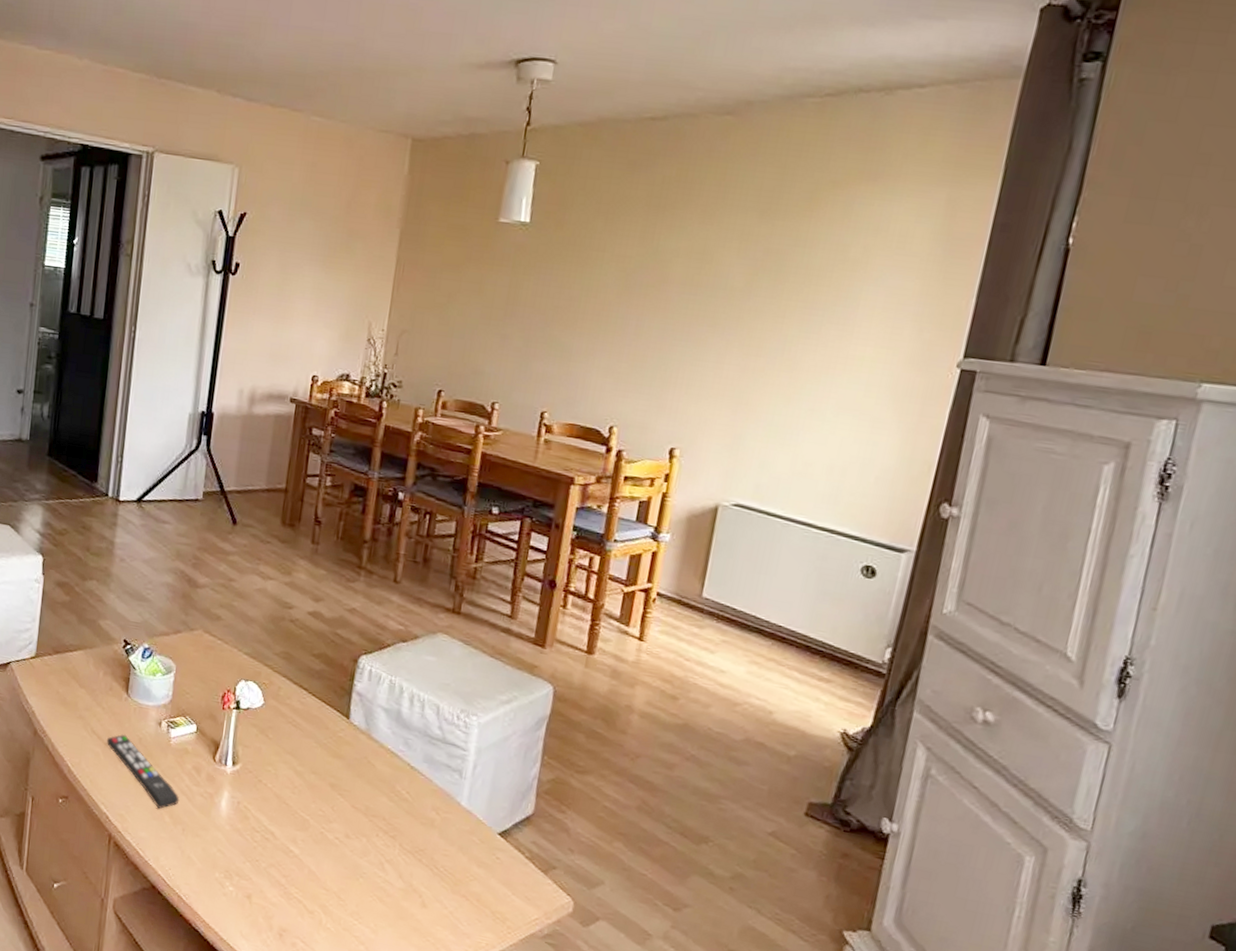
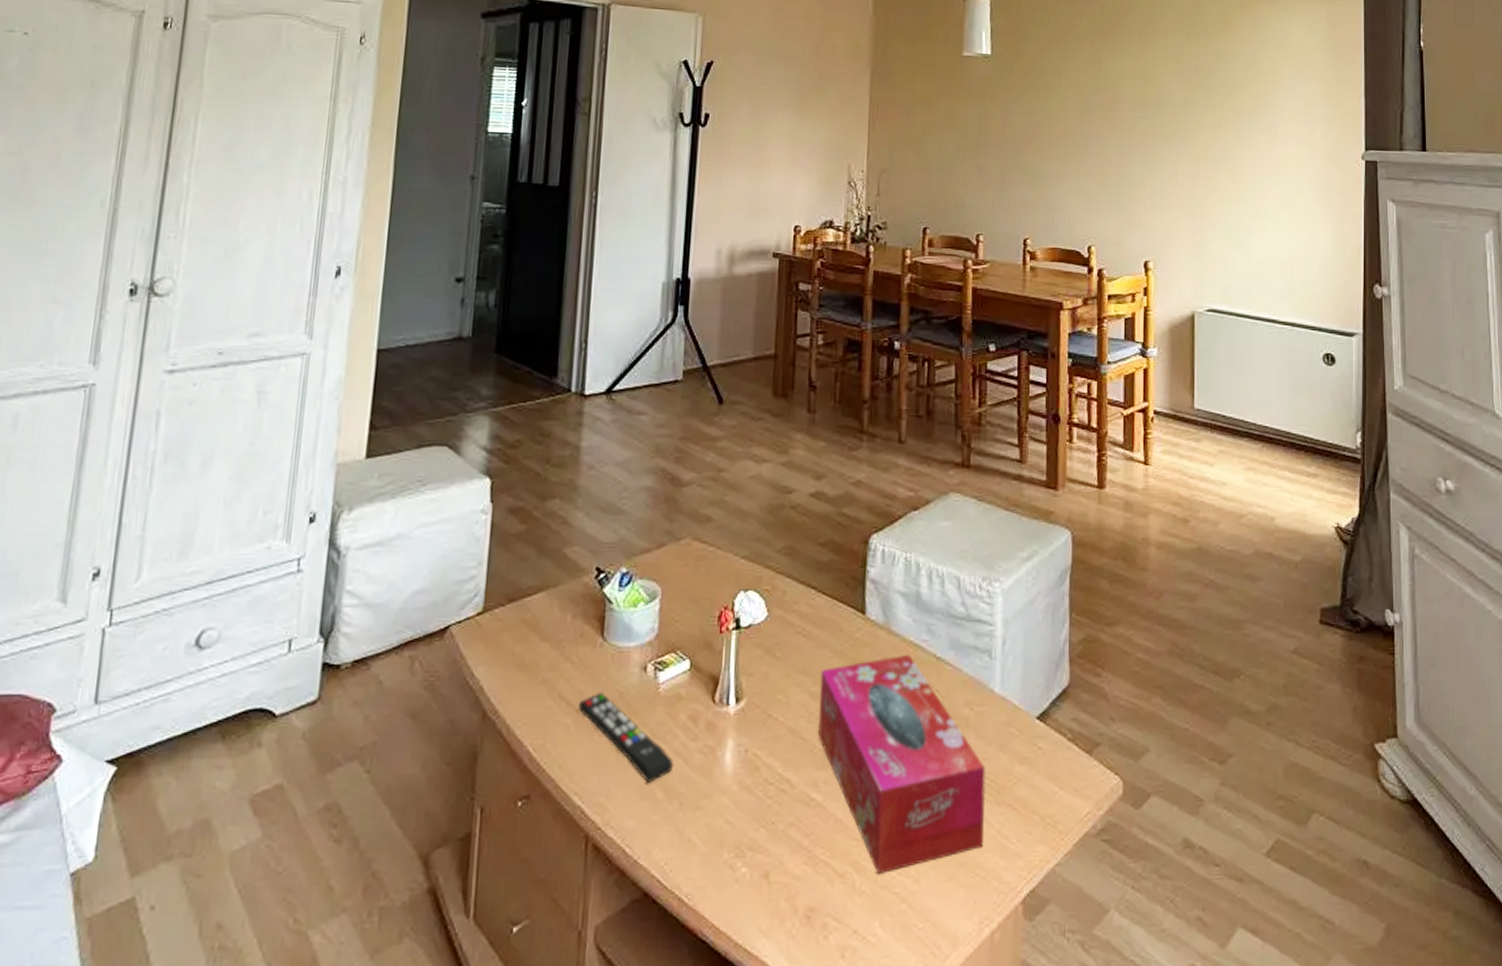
tissue box: none [299,755,446,922] -> present [817,654,986,875]

